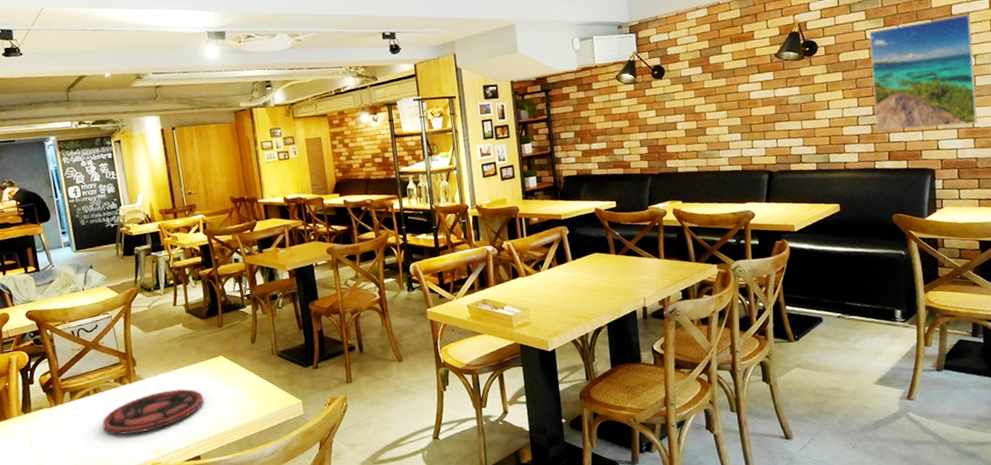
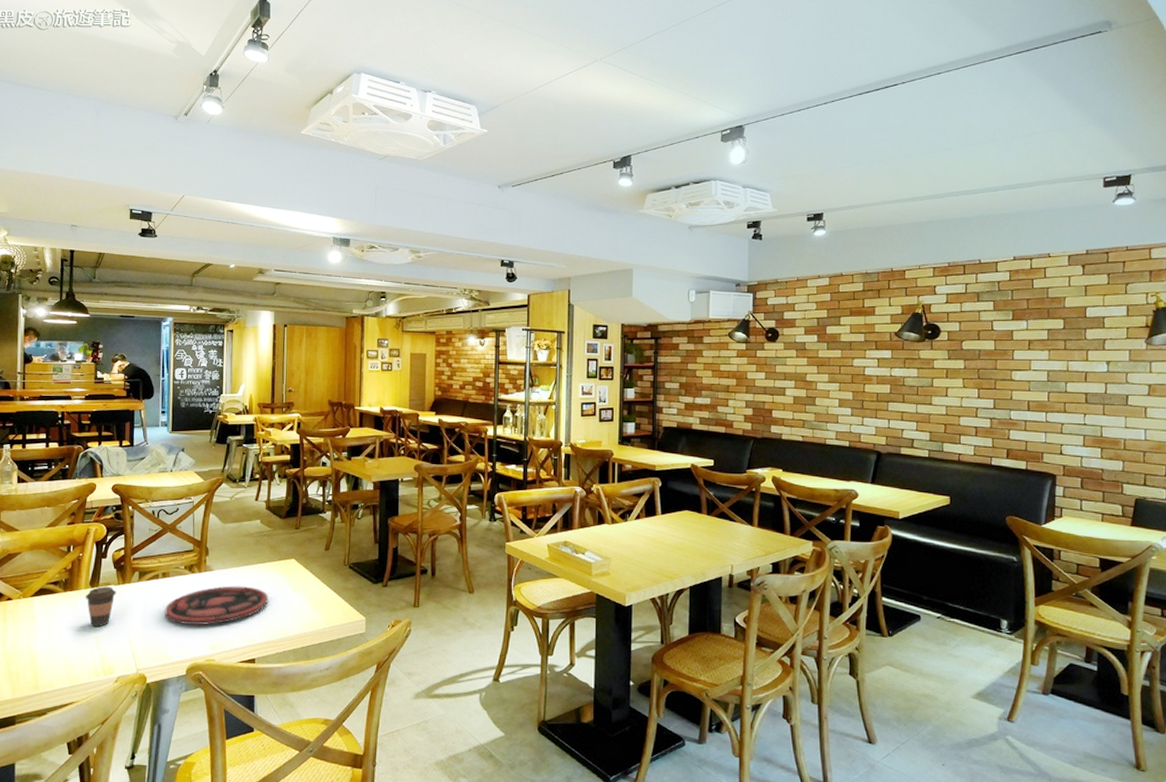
coffee cup: none [19,410,51,451] -> present [85,586,117,627]
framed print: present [869,14,978,131] -> none [995,319,1107,433]

